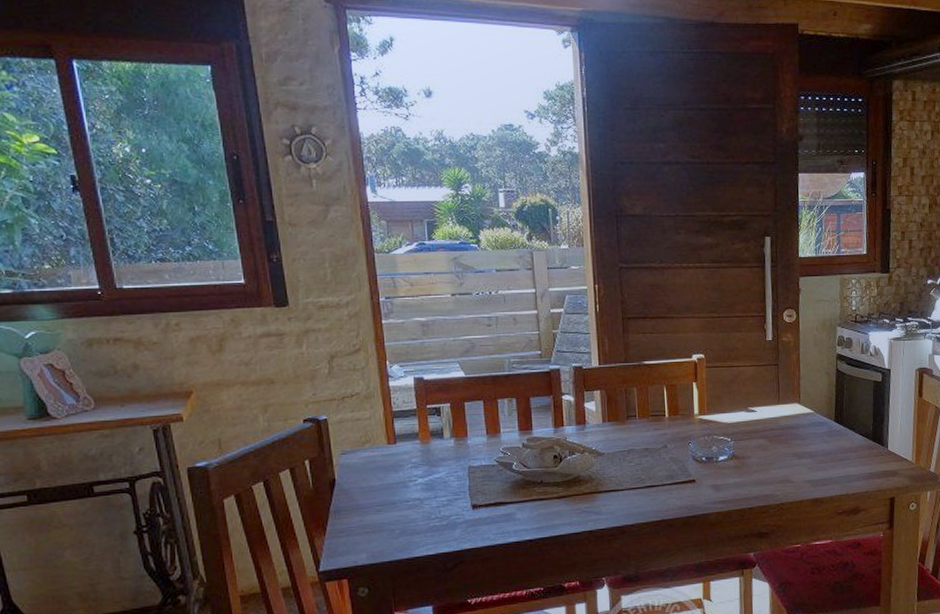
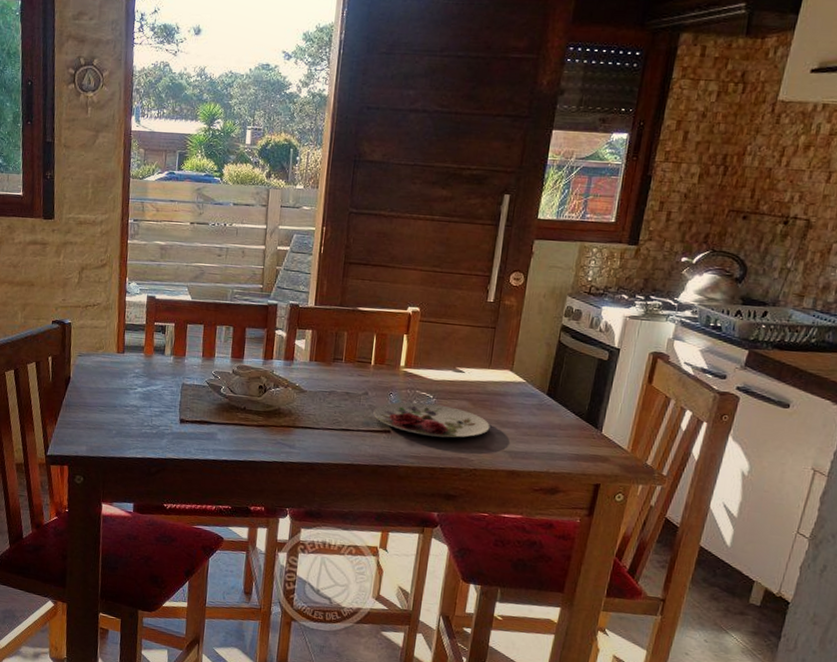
plate: none [675,446,789,479] -> present [373,402,490,438]

